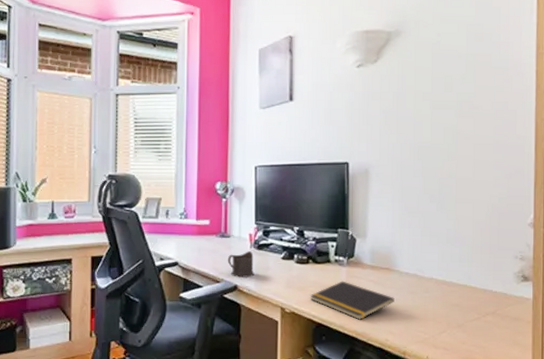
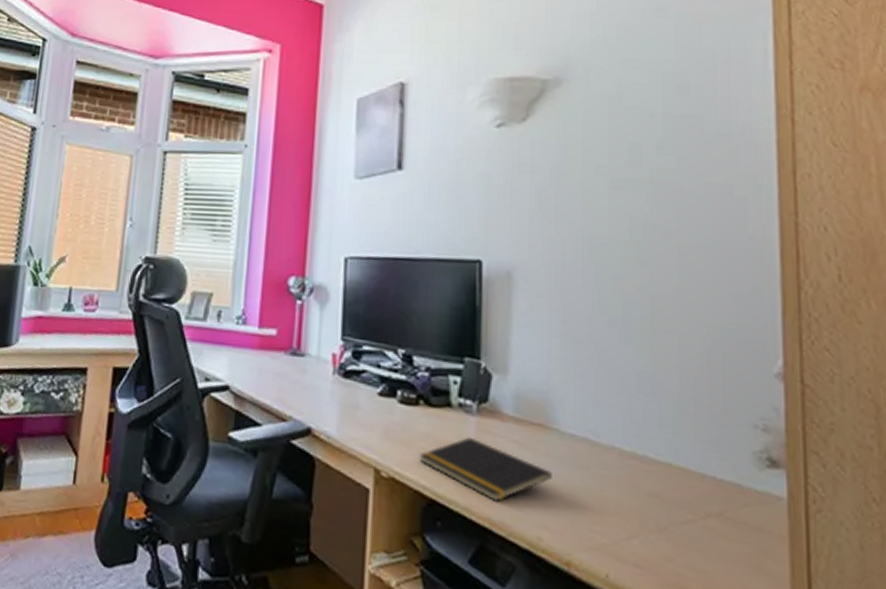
cup: present [227,251,255,278] -> none [299,378,337,418]

